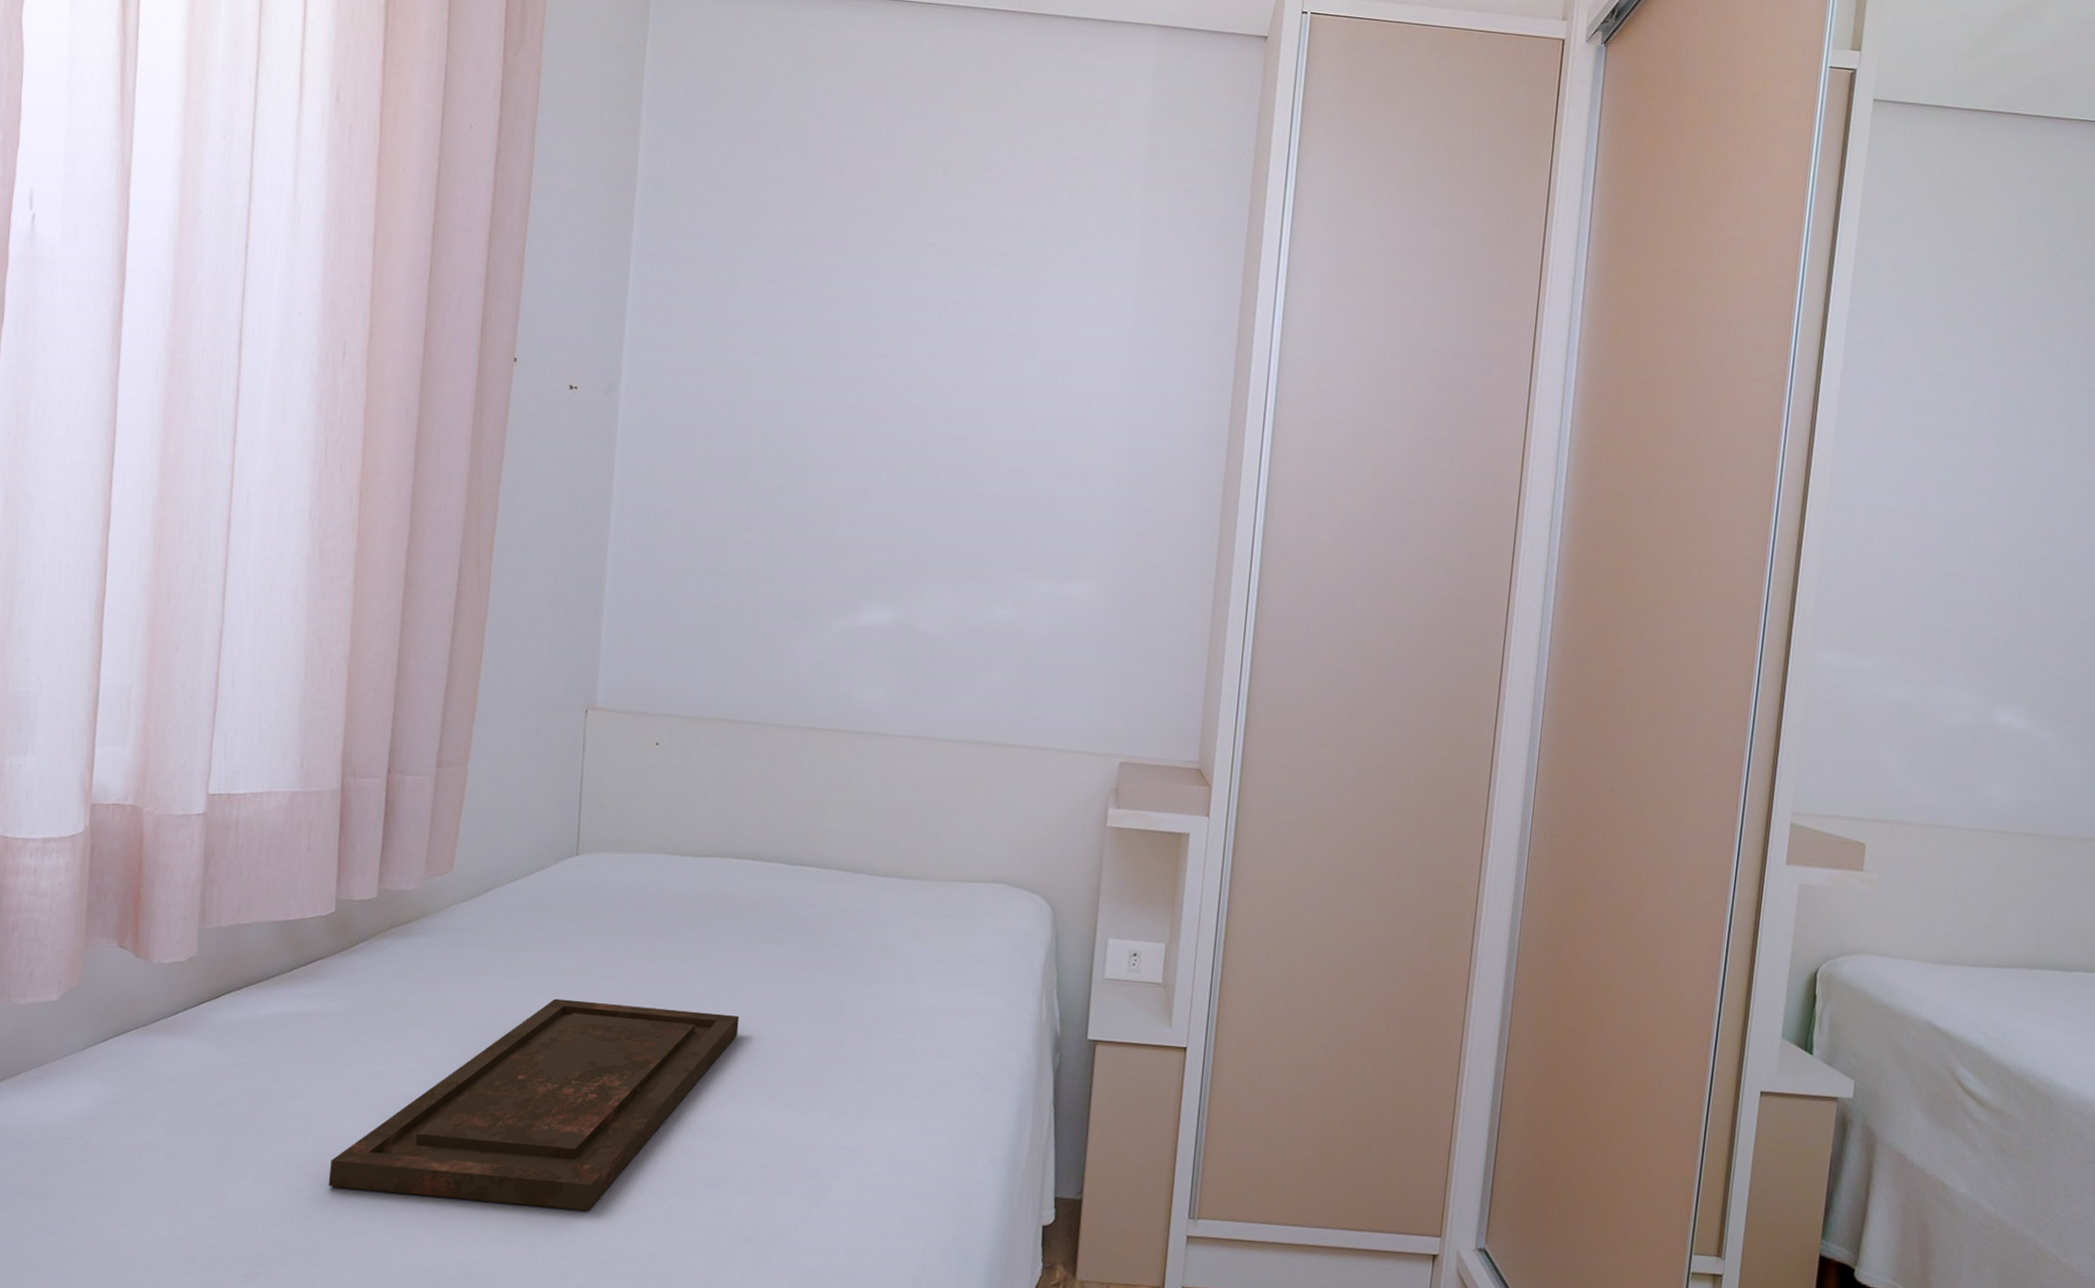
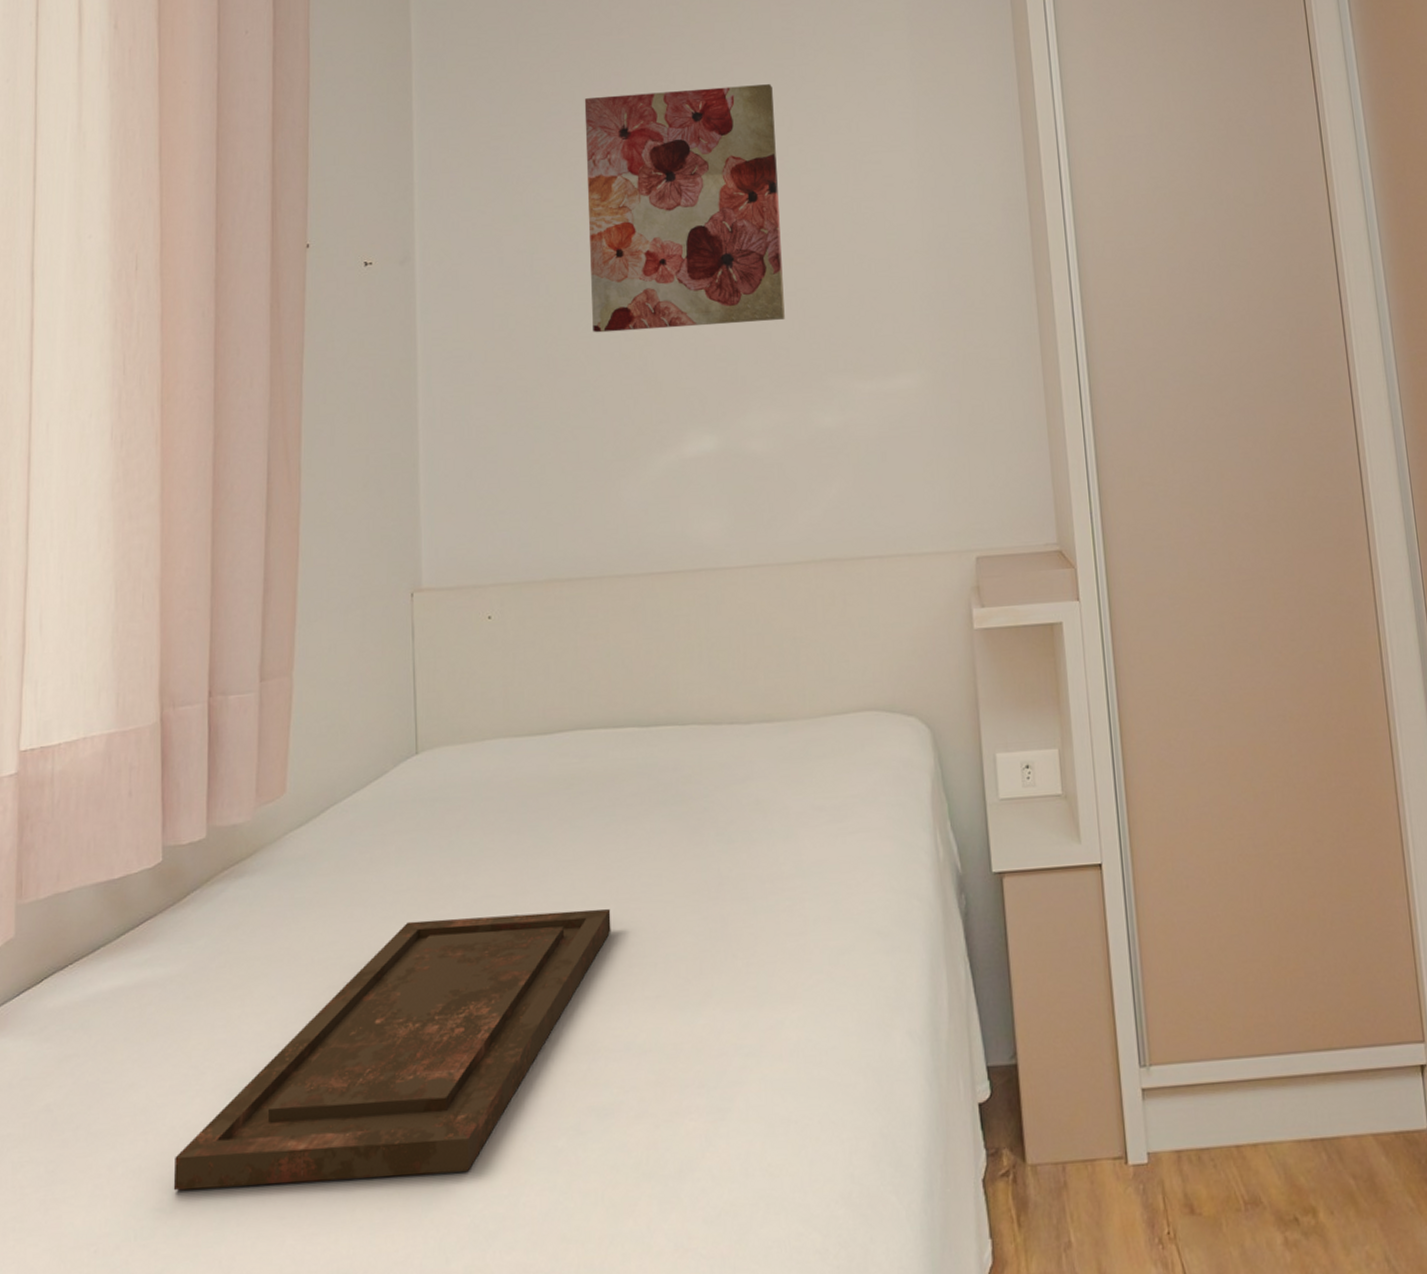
wall art: none [786,255,995,509] -> present [584,84,785,333]

